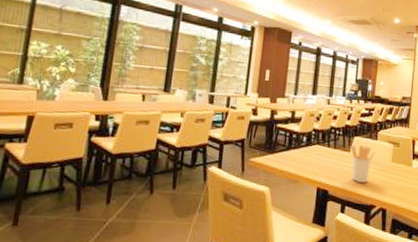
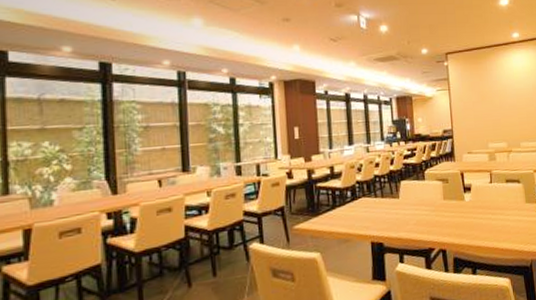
utensil holder: present [351,145,375,183] -> none [399,188,425,228]

